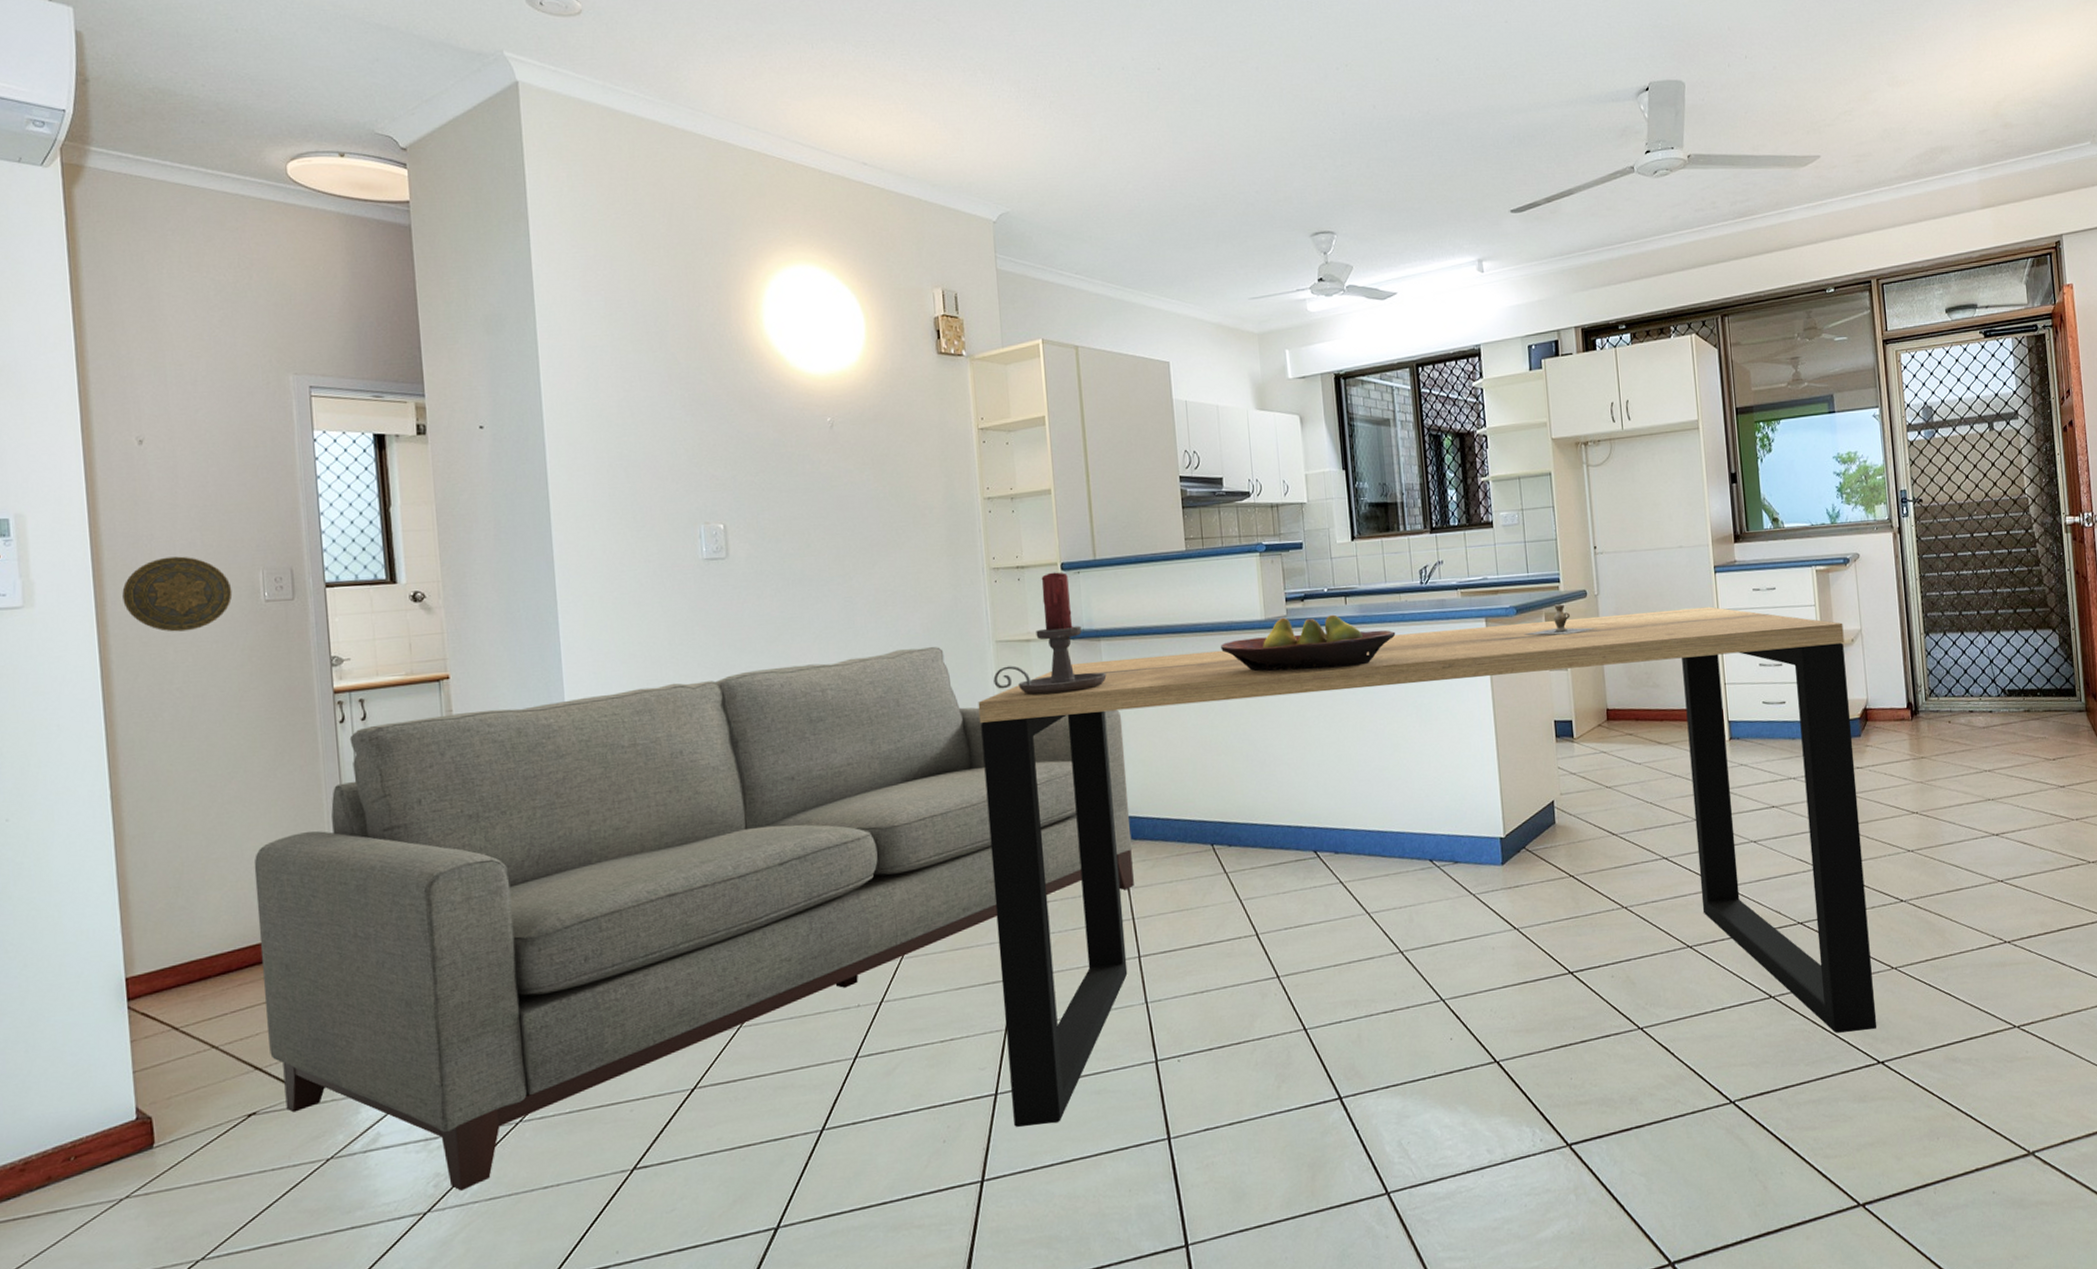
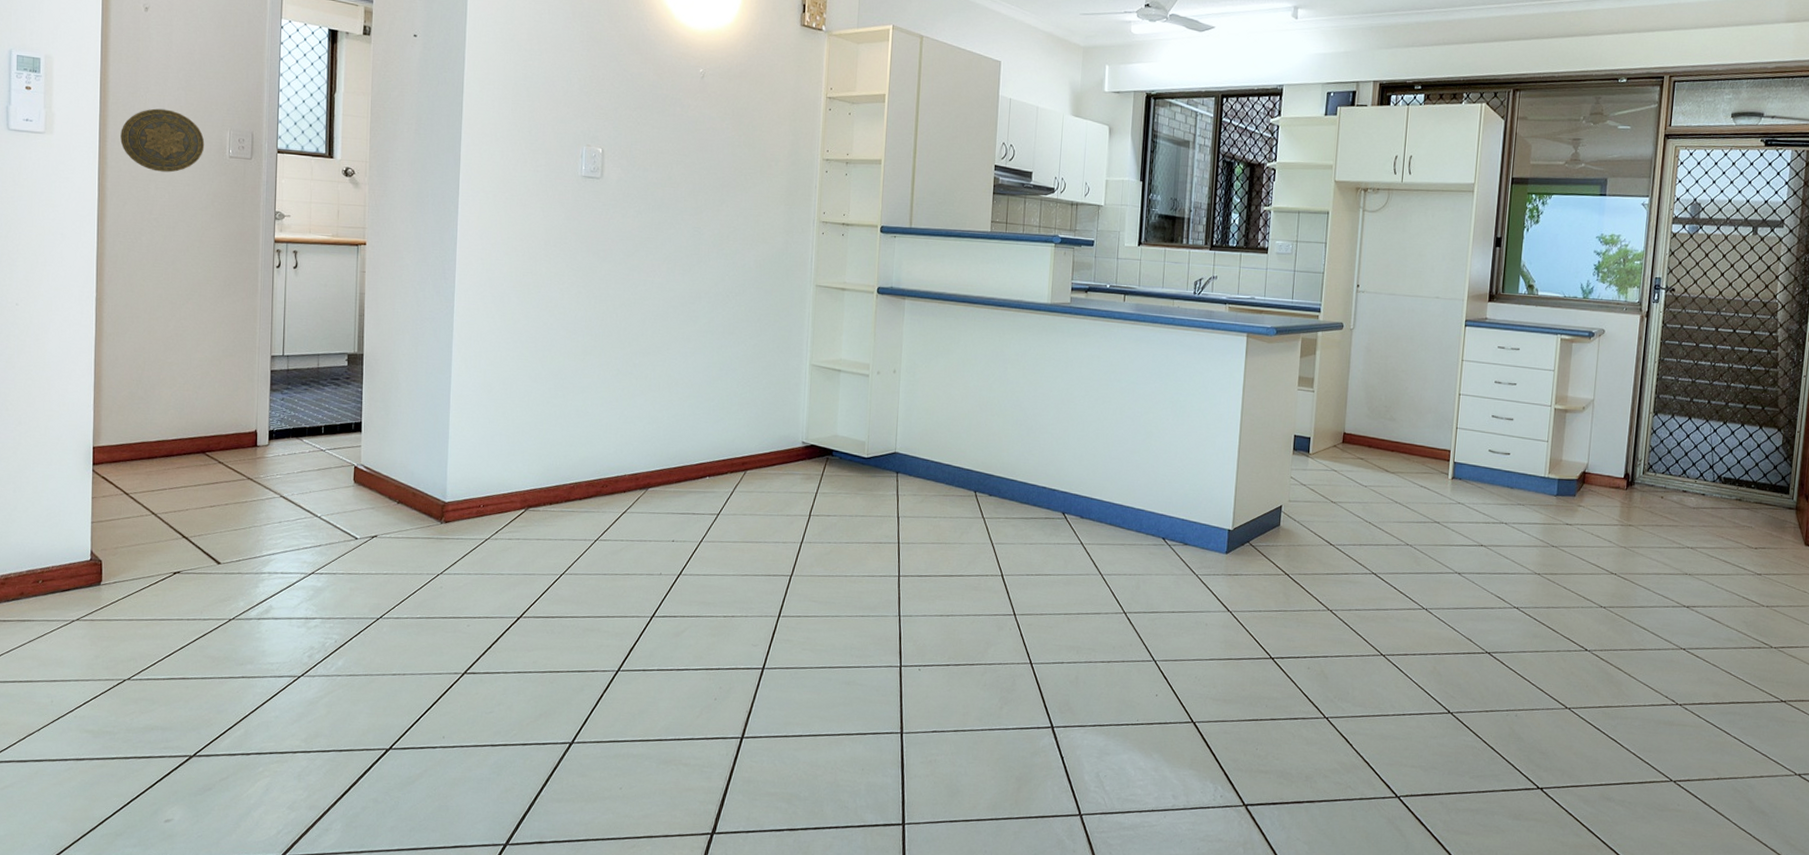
sofa: present [254,646,1134,1191] -> none [195,274,914,664]
dining table: present [978,606,1877,1127] -> none [775,315,1578,758]
candle holder: present [993,572,1107,695] -> none [809,233,906,340]
fruit bowl: present [1221,614,1396,672] -> none [1008,304,1165,358]
pottery: present [1525,604,1596,635] -> none [1280,331,1346,361]

